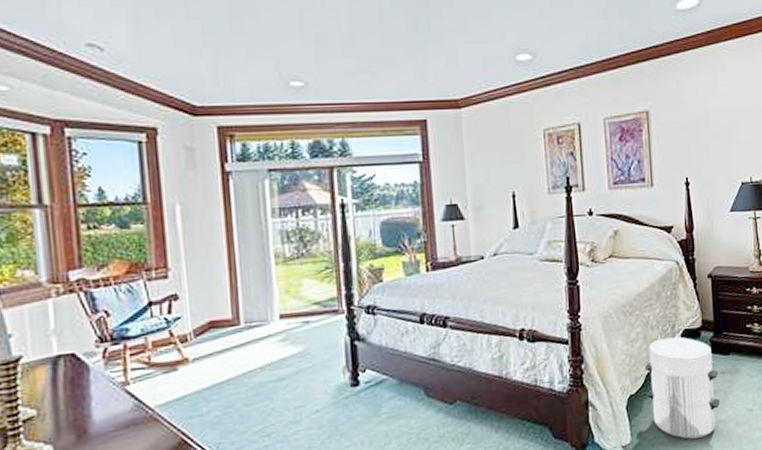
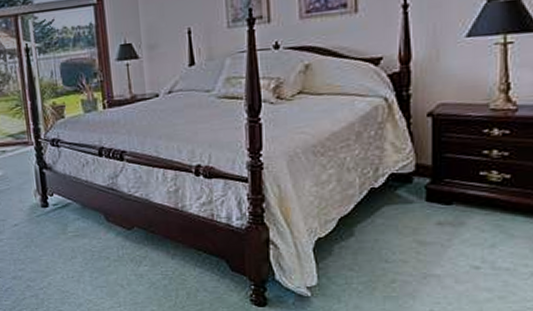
waste bin: present [644,335,721,439] -> none [337,179,435,290]

